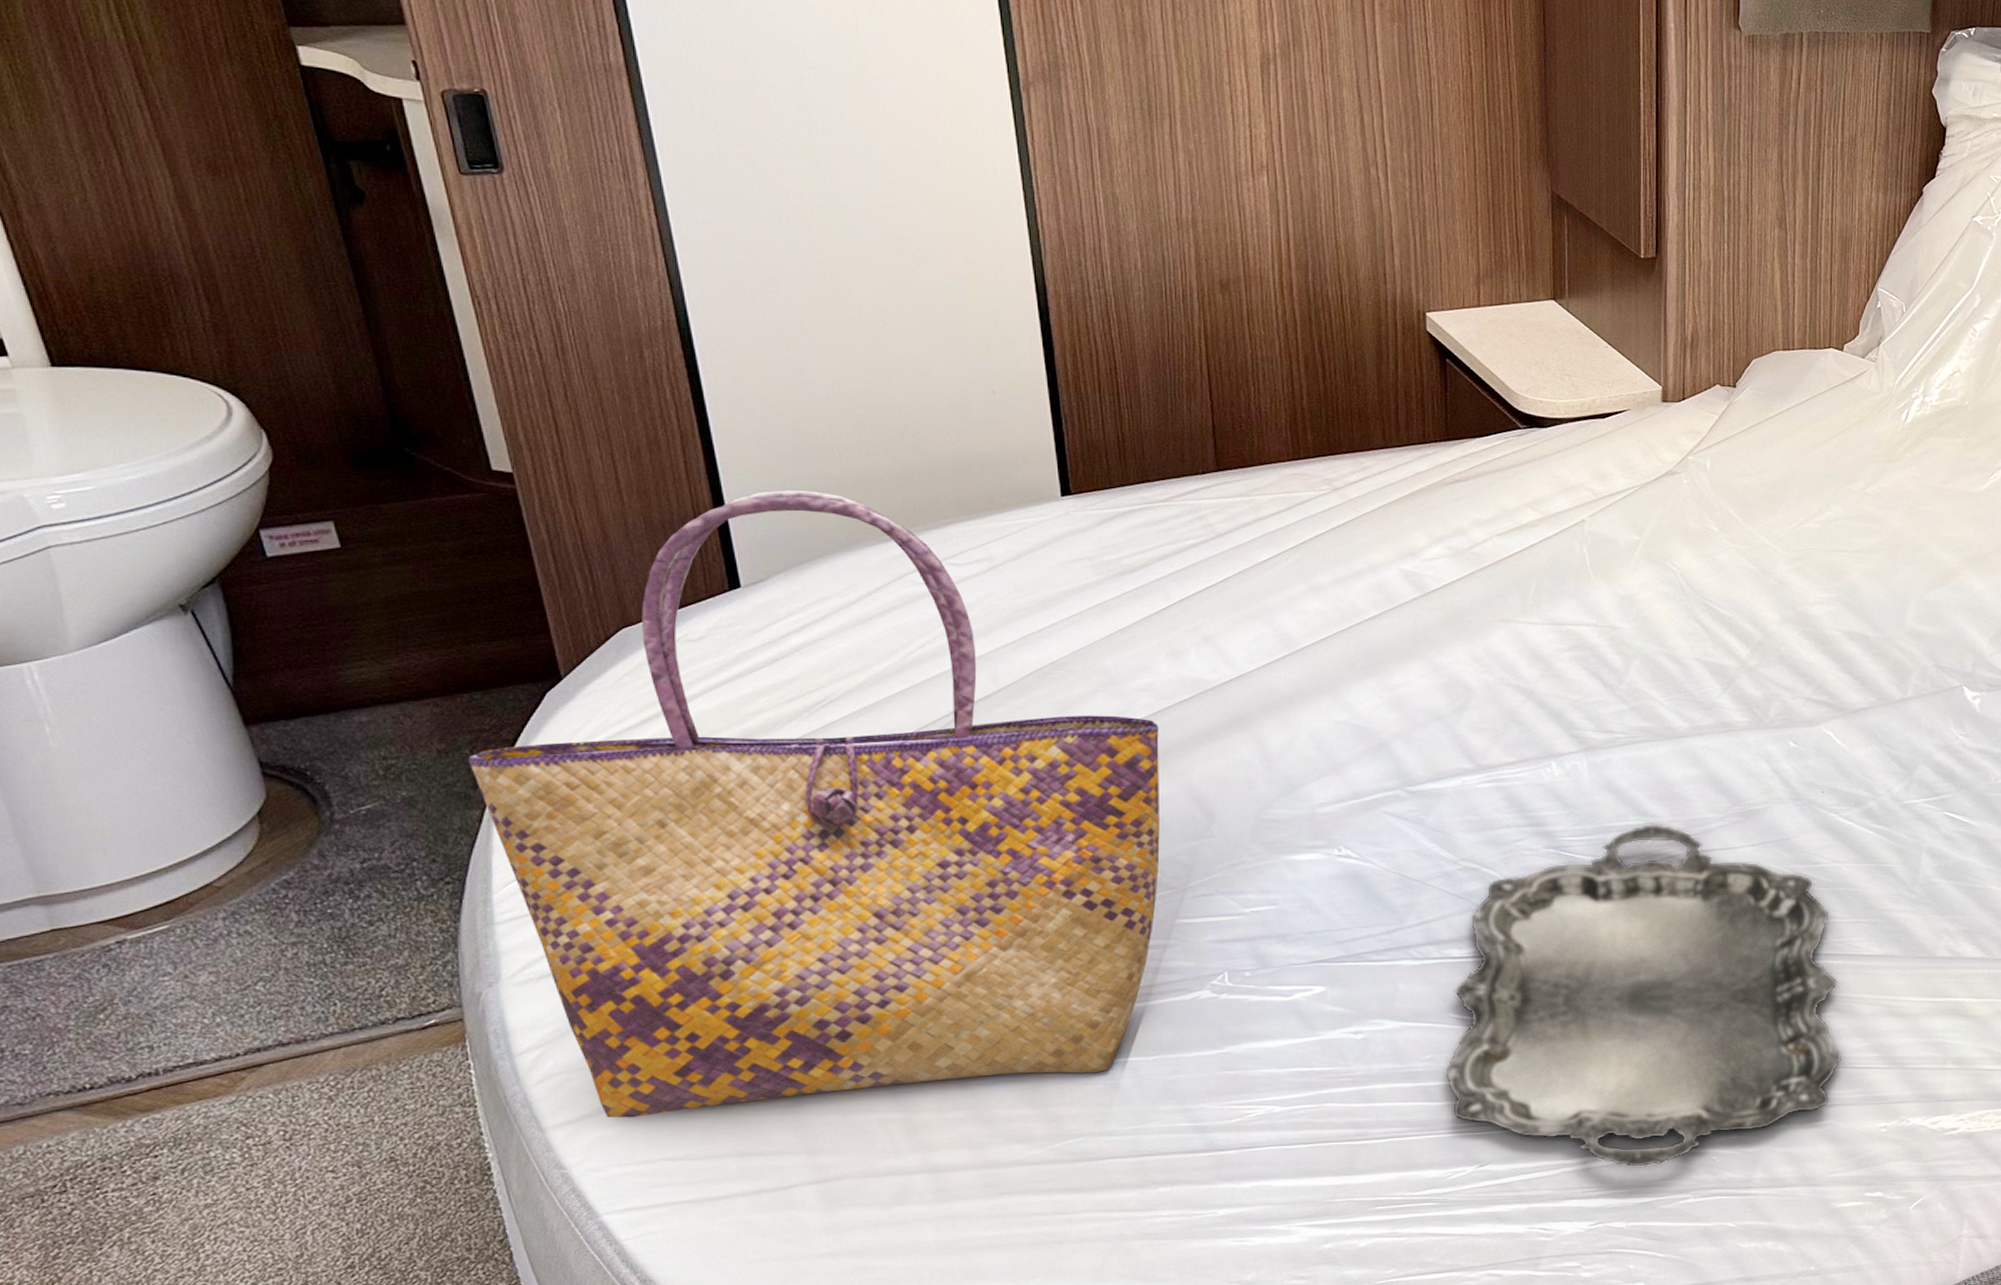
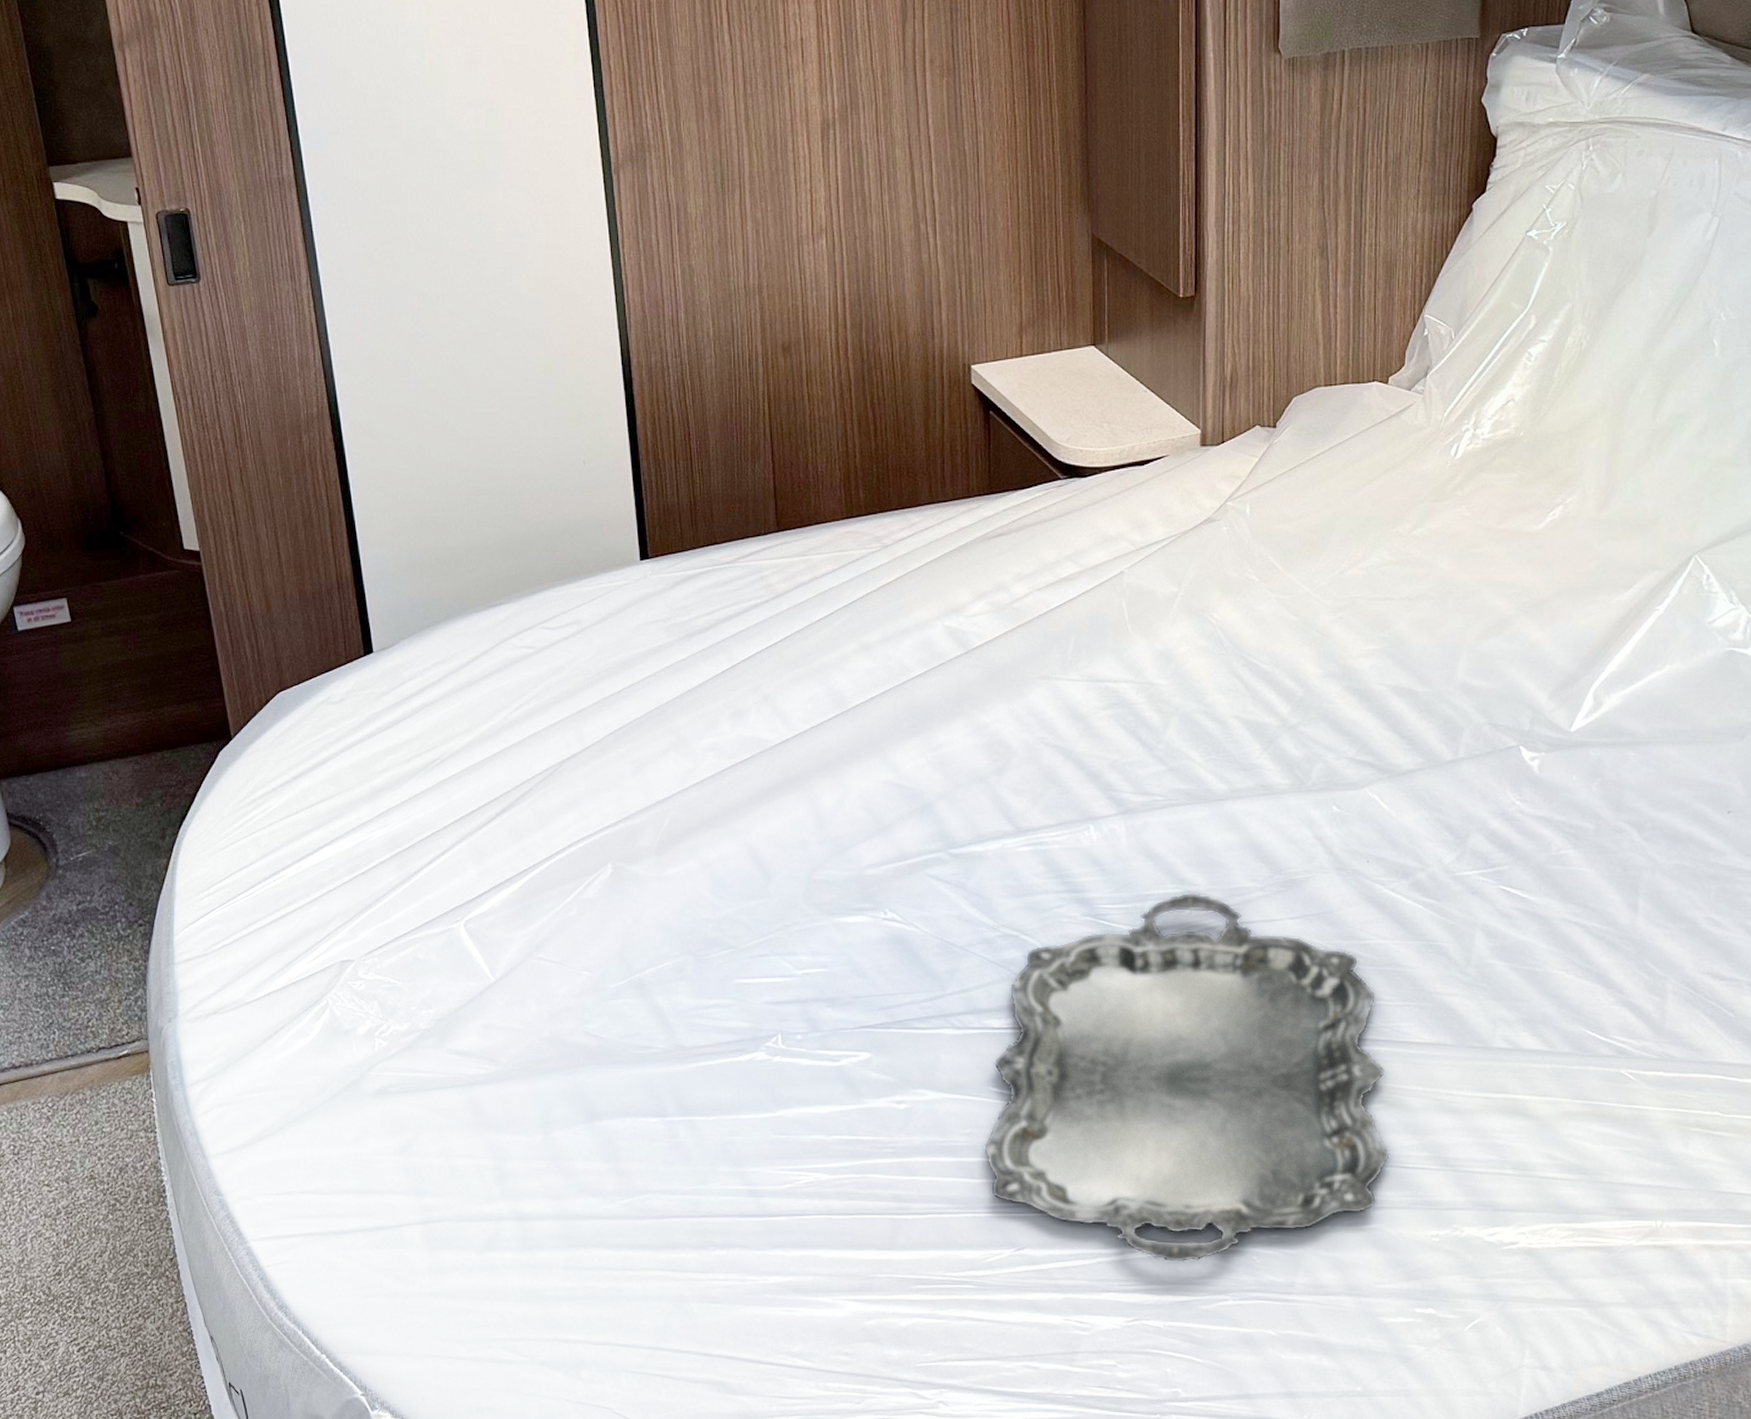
tote bag: present [468,489,1160,1118] -> none [159,559,722,1151]

